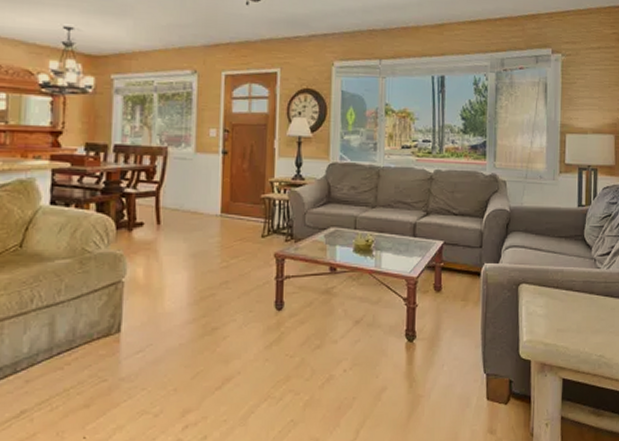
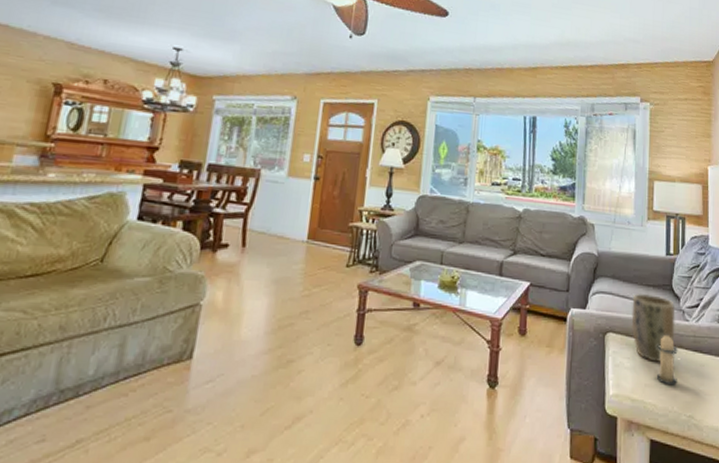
plant pot: none [544,244,587,309] -> present [631,293,675,363]
candle: none [568,279,590,328] -> present [656,332,679,384]

